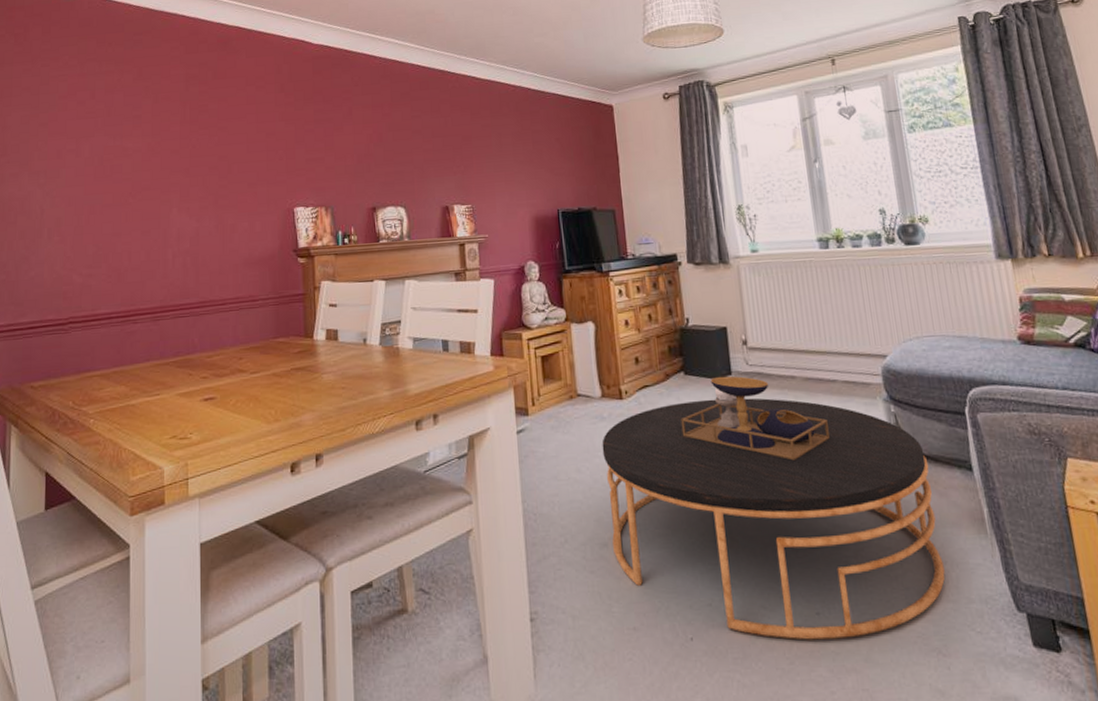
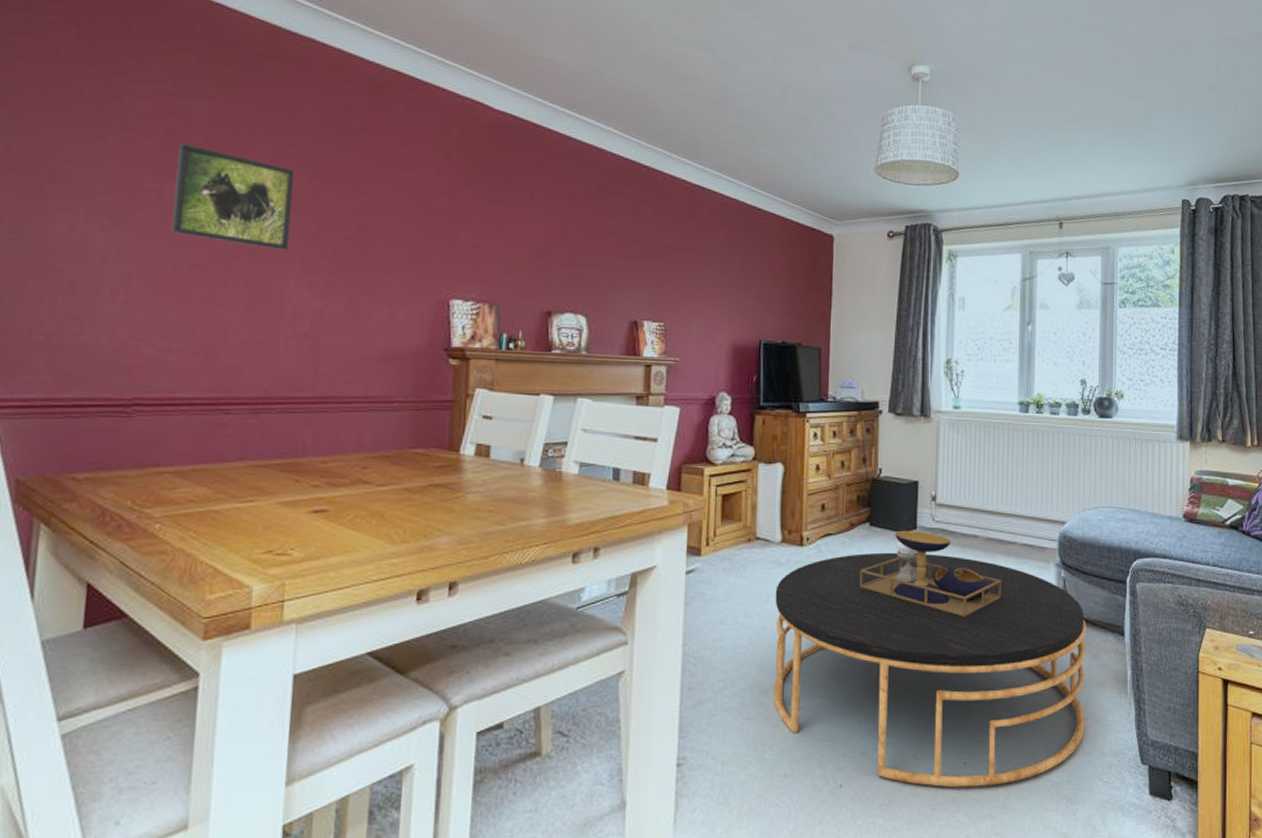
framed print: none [87,110,170,185] -> present [171,143,294,250]

